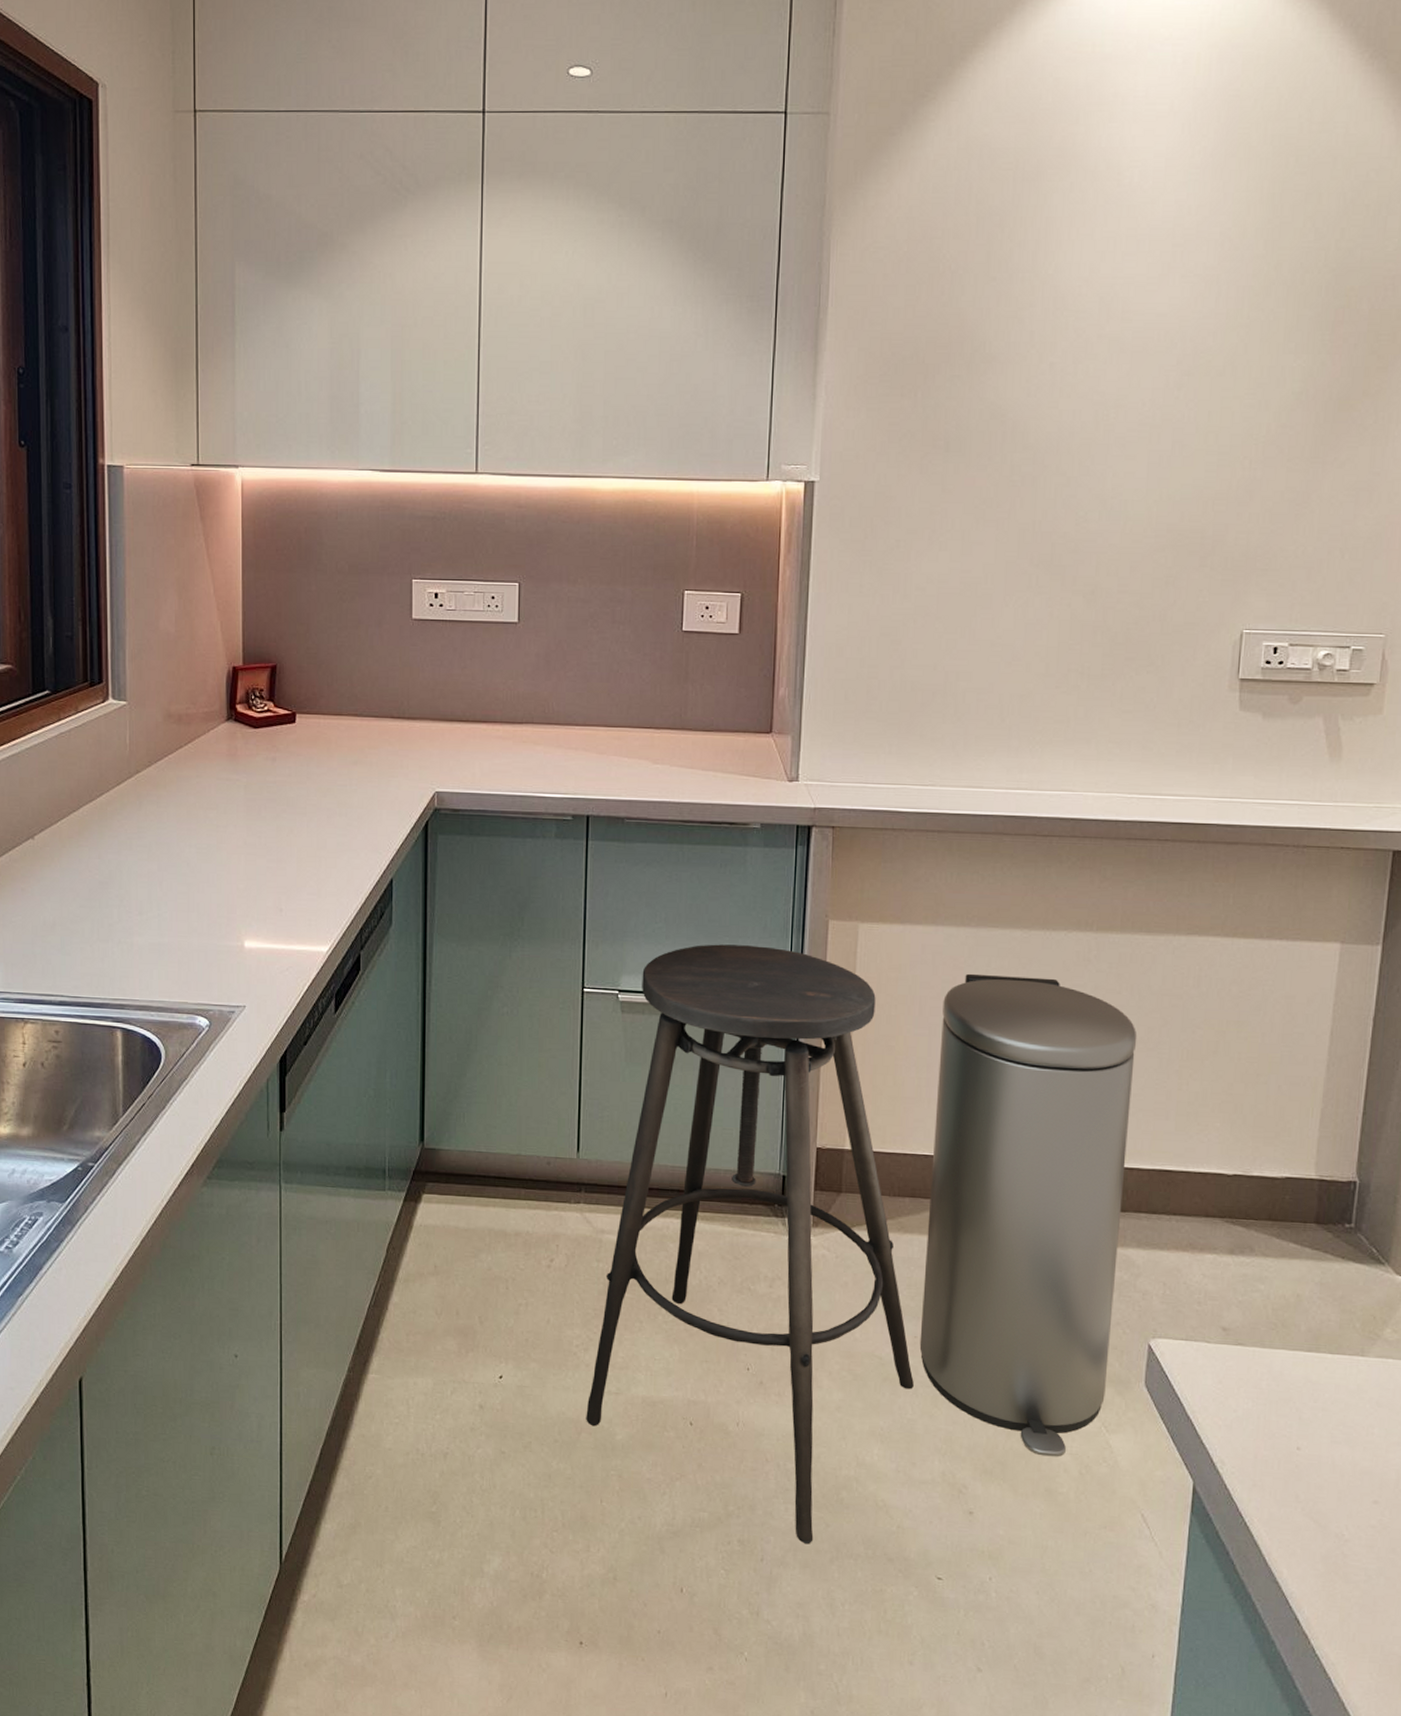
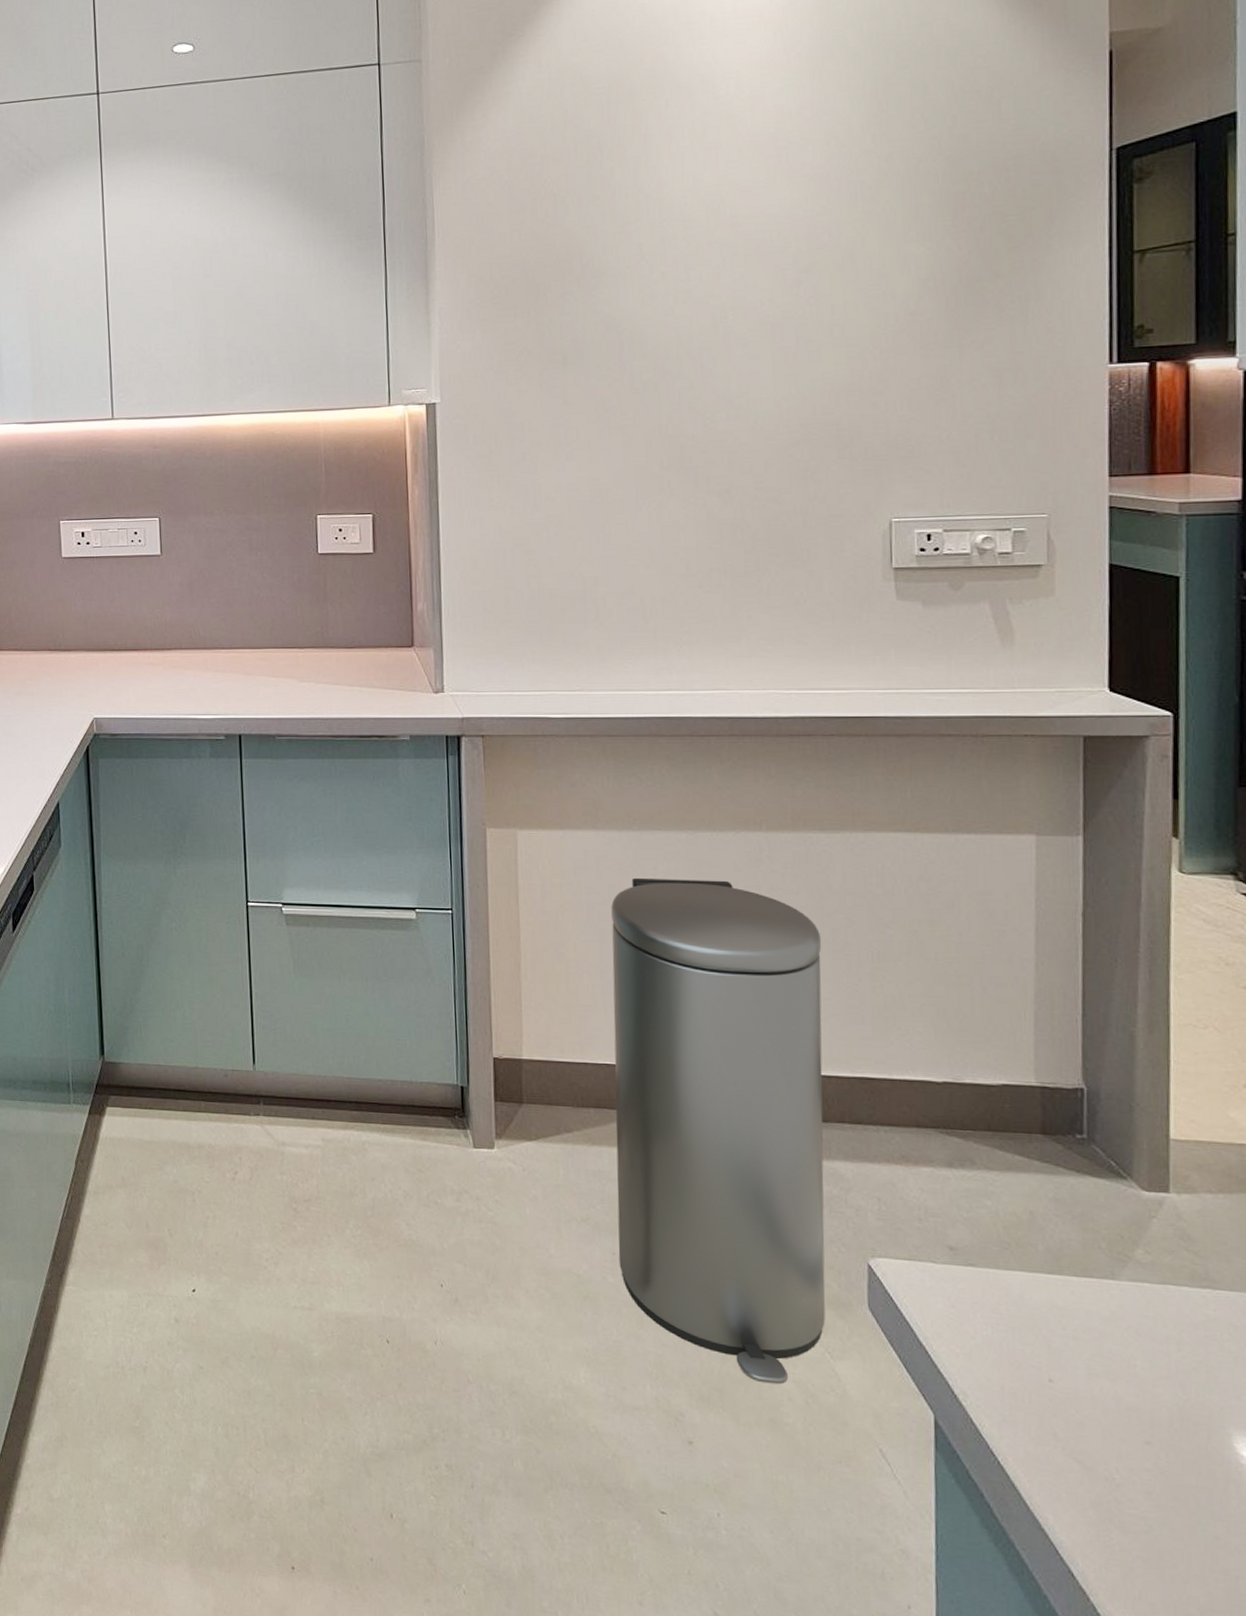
stool: present [586,944,914,1545] -> none [281,855,616,1472]

